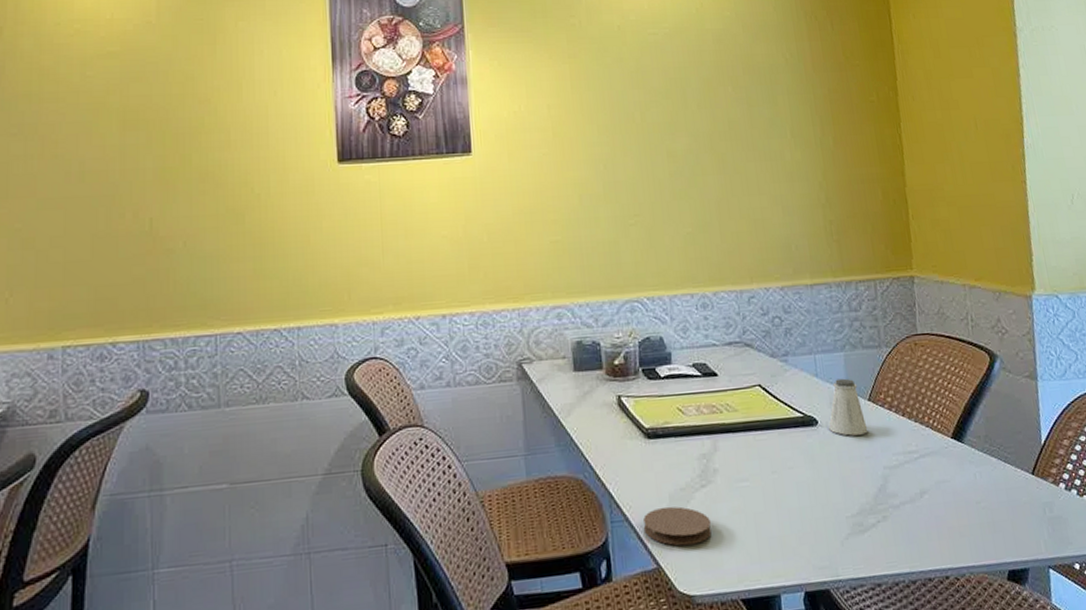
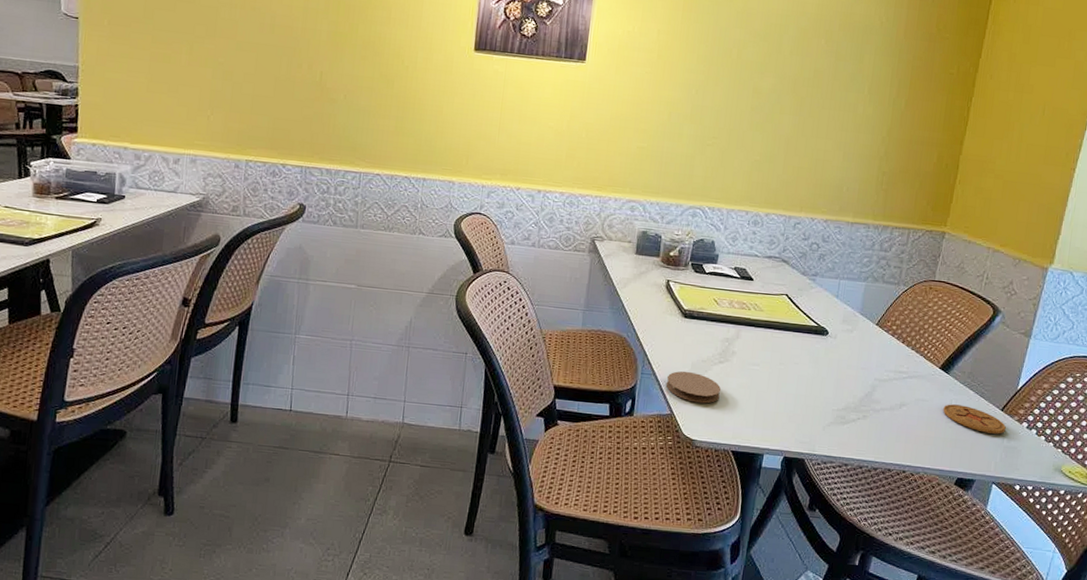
saltshaker: present [829,378,868,436] -> none [837,302,870,351]
coaster: none [968,477,1044,507] -> present [943,404,1006,434]

